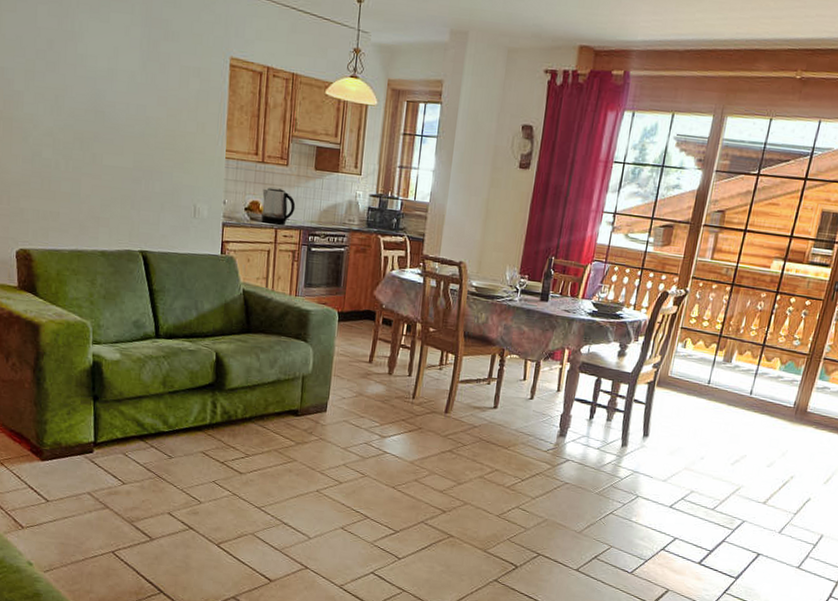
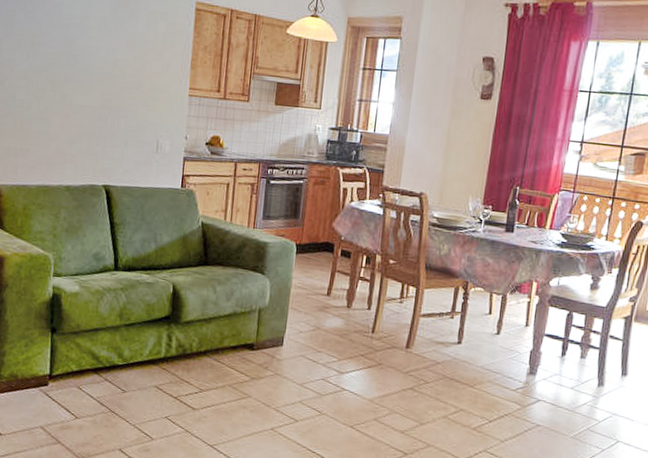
kettle: present [261,187,296,226] -> none [221,122,256,160]

